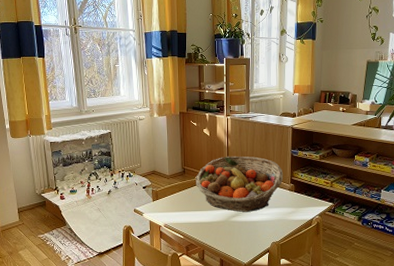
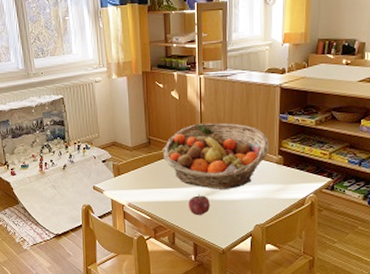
apple: none [216,216,234,234] -> present [189,194,210,215]

